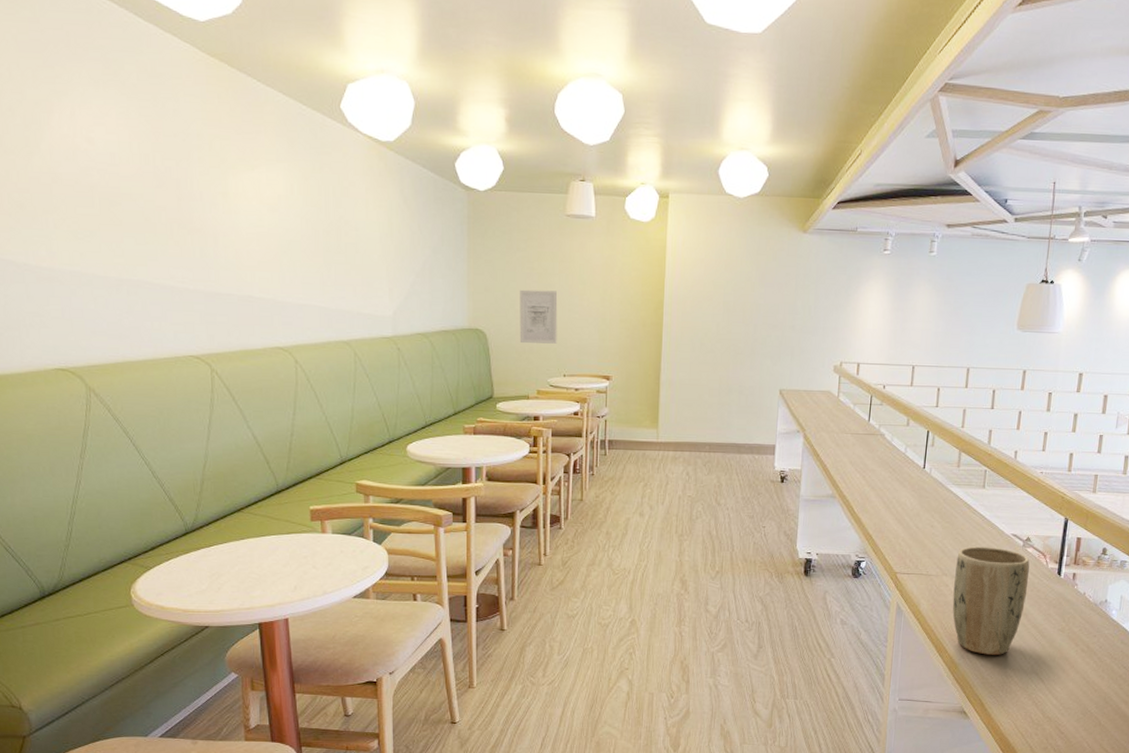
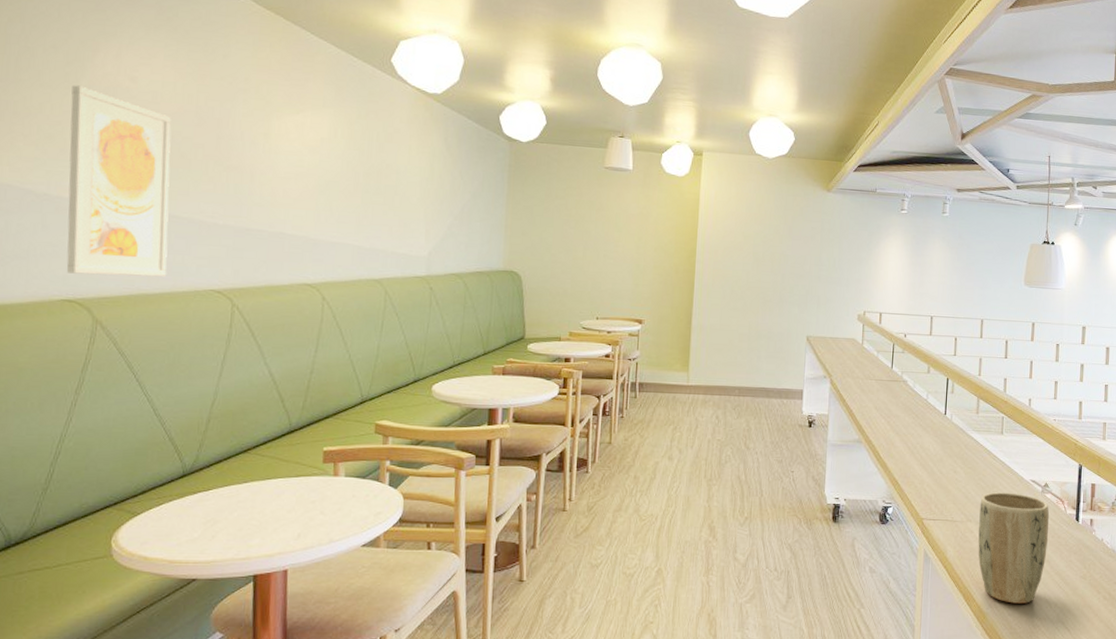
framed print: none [33,149,146,344] -> present [66,85,171,277]
wall art: present [519,289,558,344] -> none [554,234,594,287]

